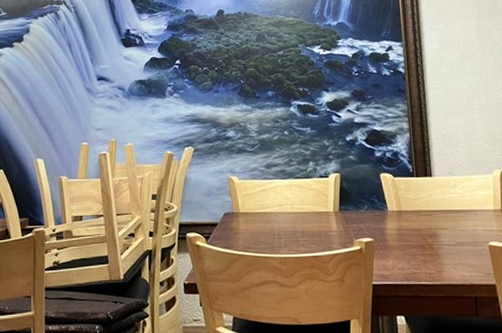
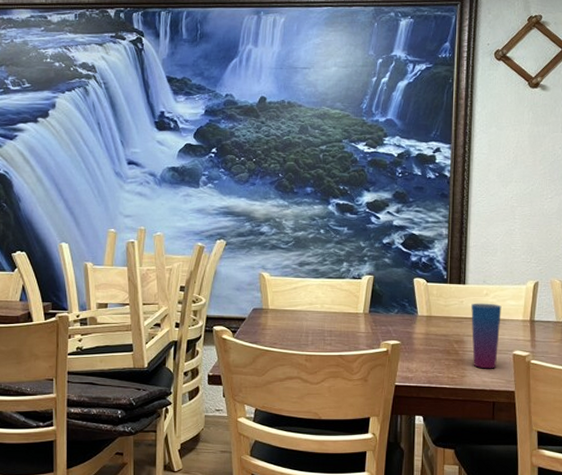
cup: none [440,194,474,263] -> present [471,303,502,369]

